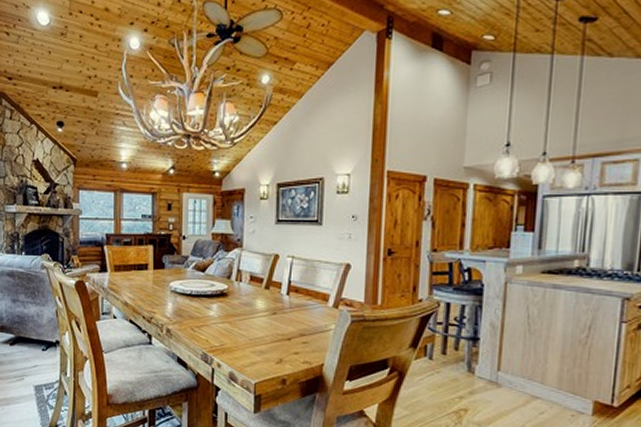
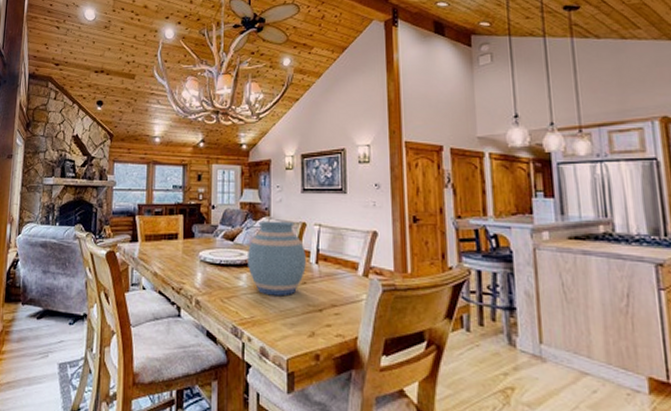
vase: none [219,252,277,326] -> present [248,221,306,296]

